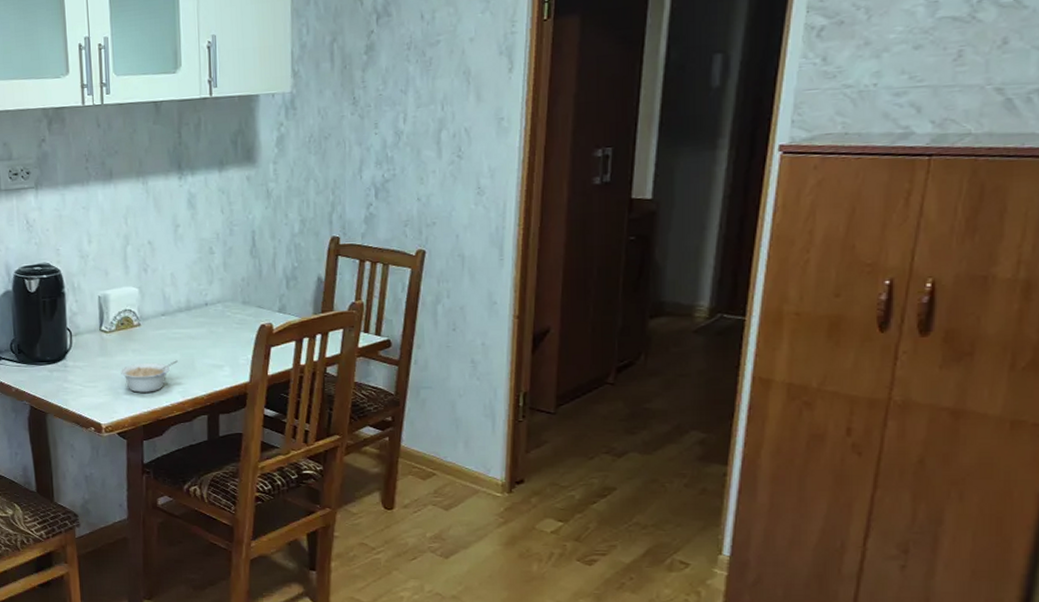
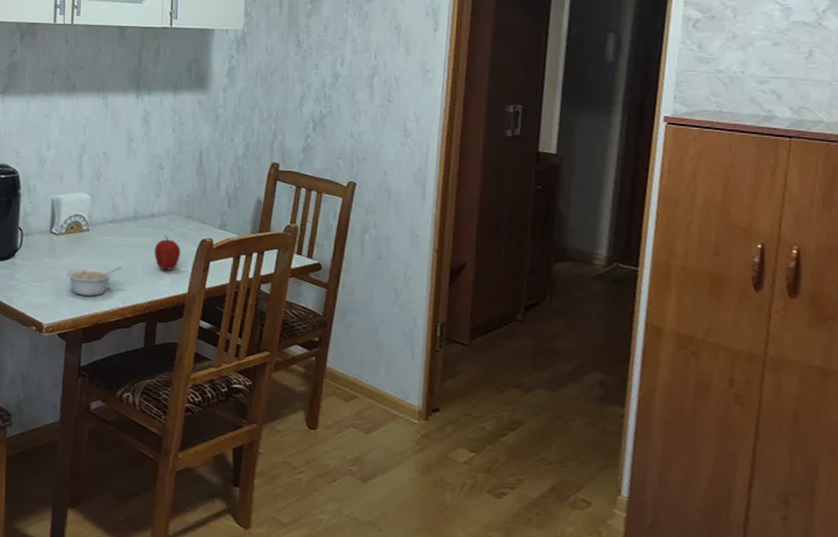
fruit: none [211,324,240,361] -> present [154,235,181,271]

